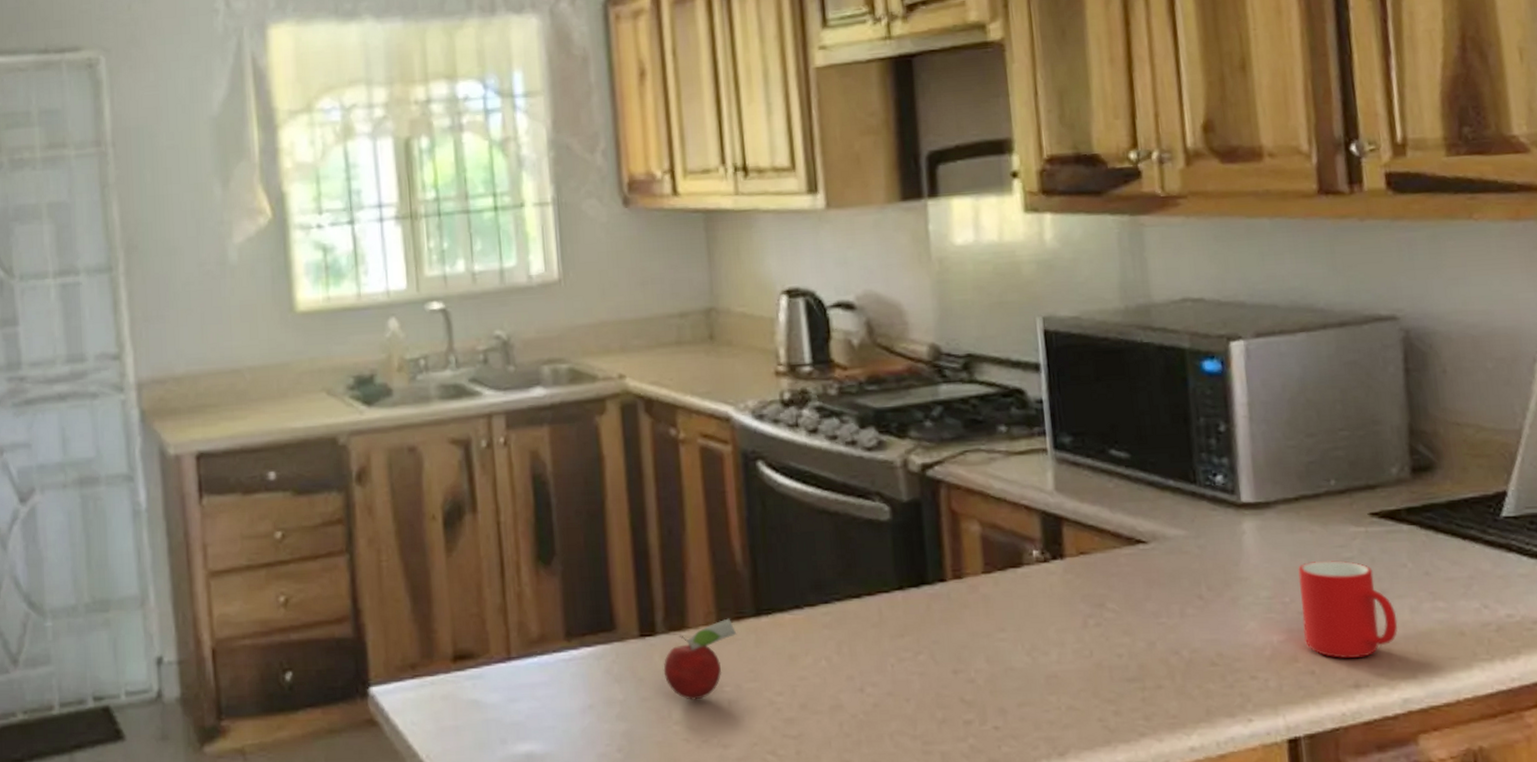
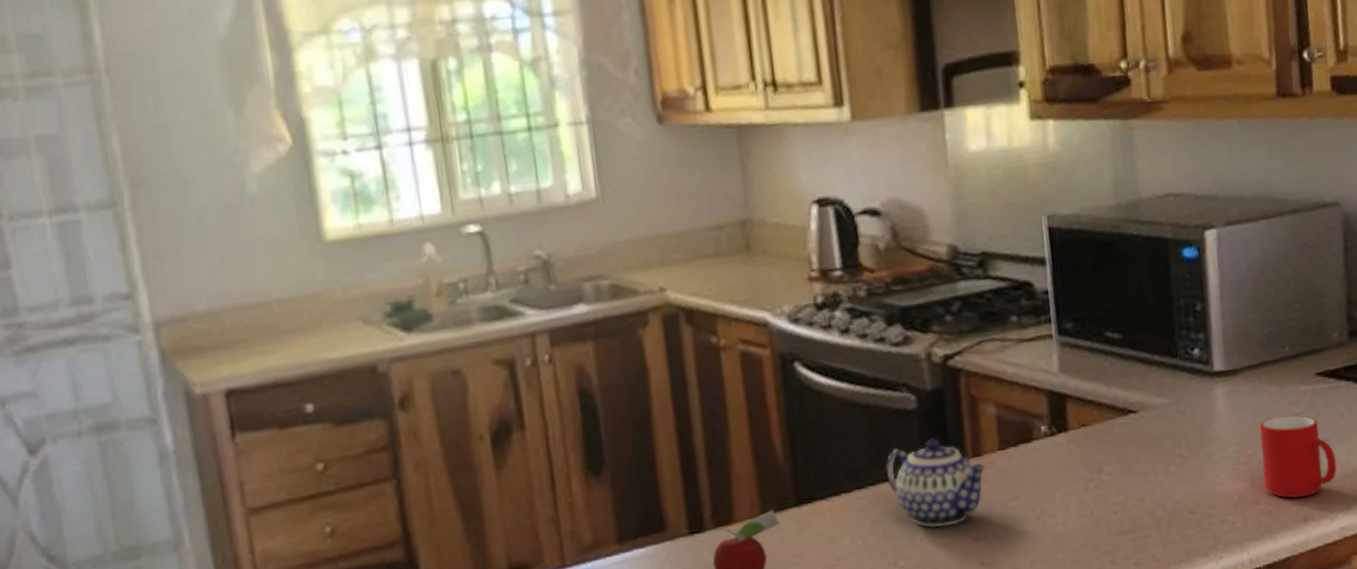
teapot: none [854,554,968,654] -> present [885,438,986,528]

